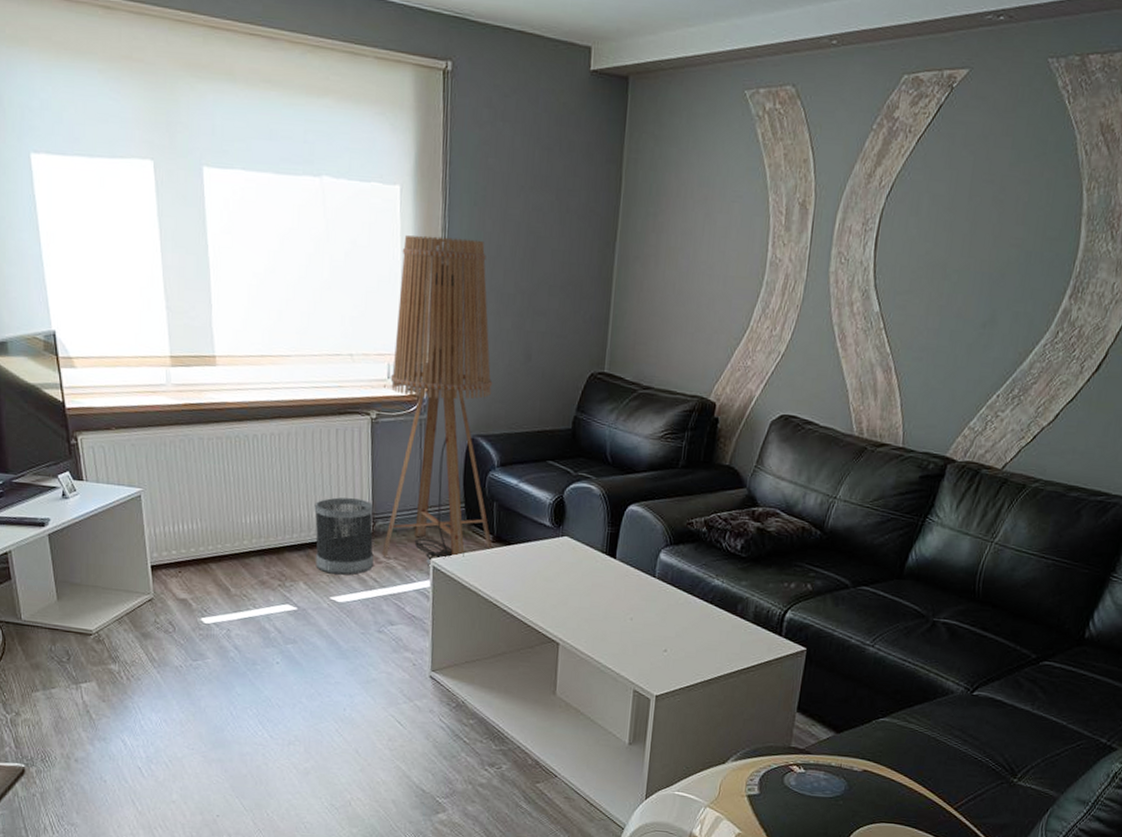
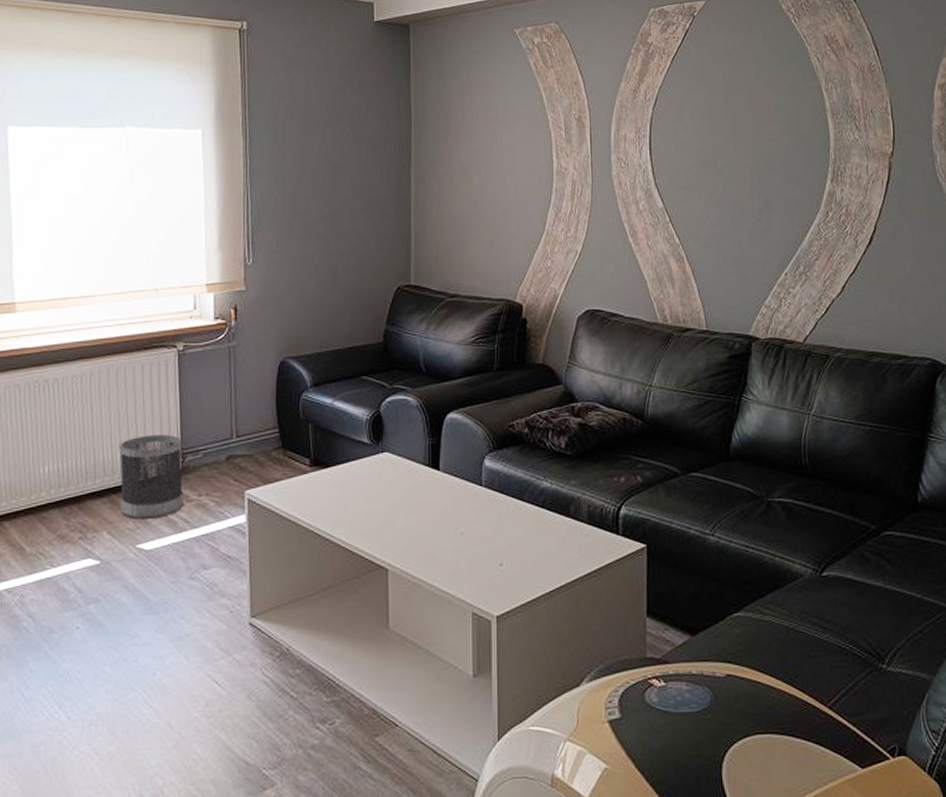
floor lamp: present [382,235,493,565] -> none [192,172,310,498]

